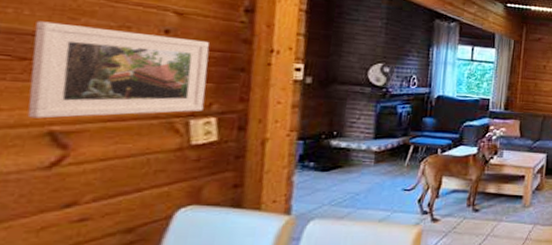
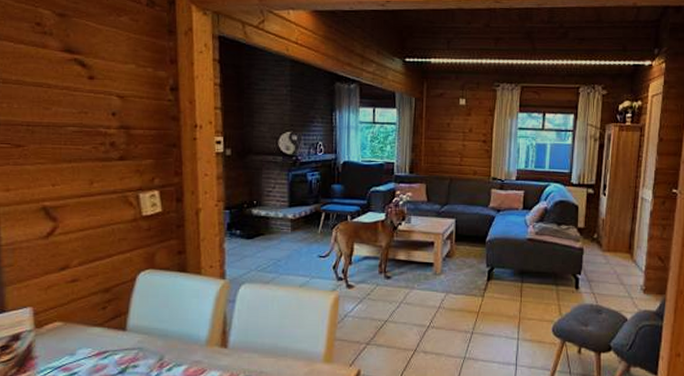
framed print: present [27,21,210,119] -> none [23,112,148,196]

